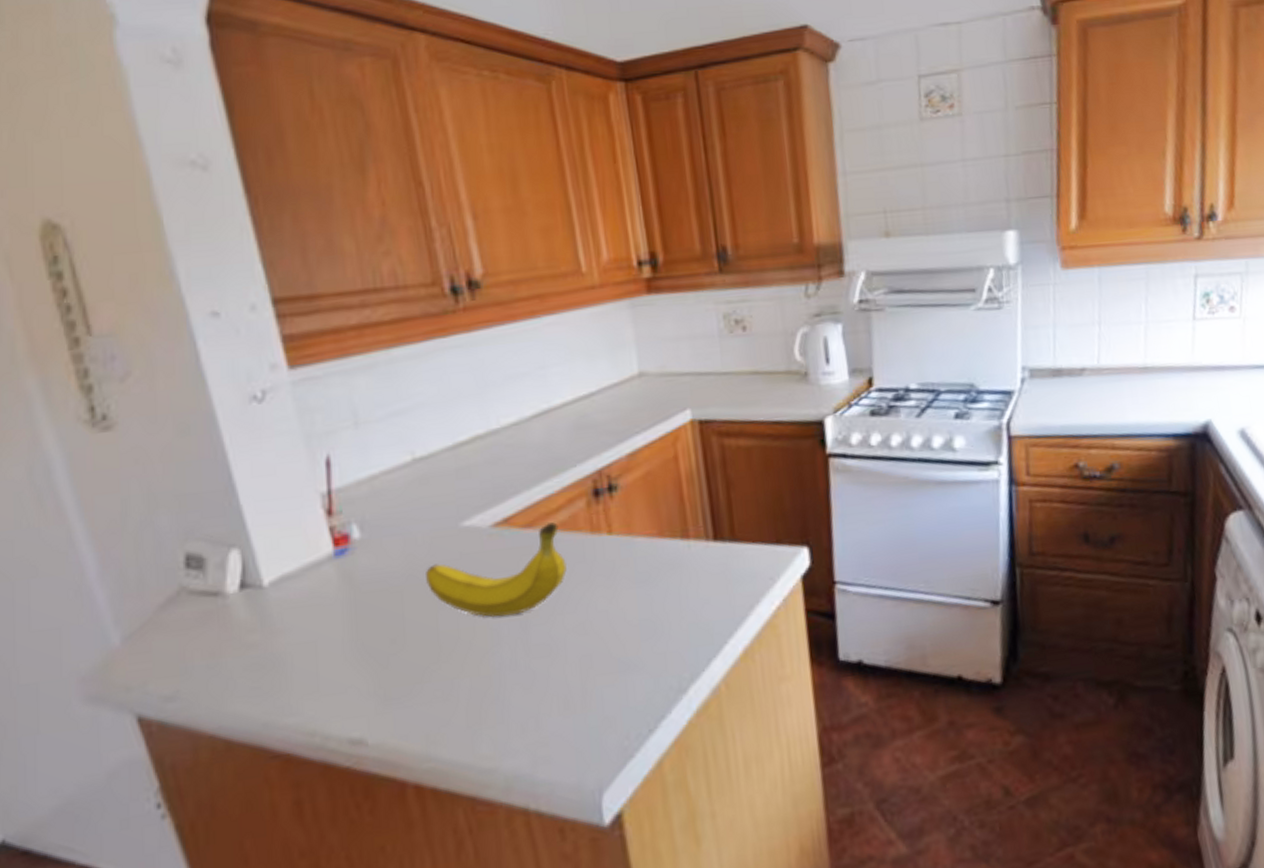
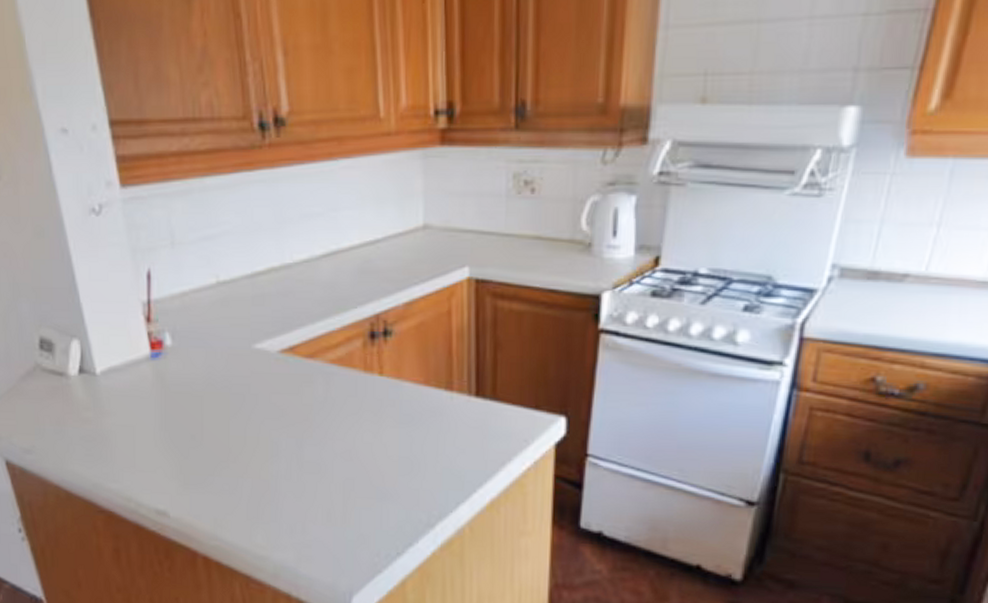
fruit: present [426,522,567,618] -> none [222,356,340,433]

